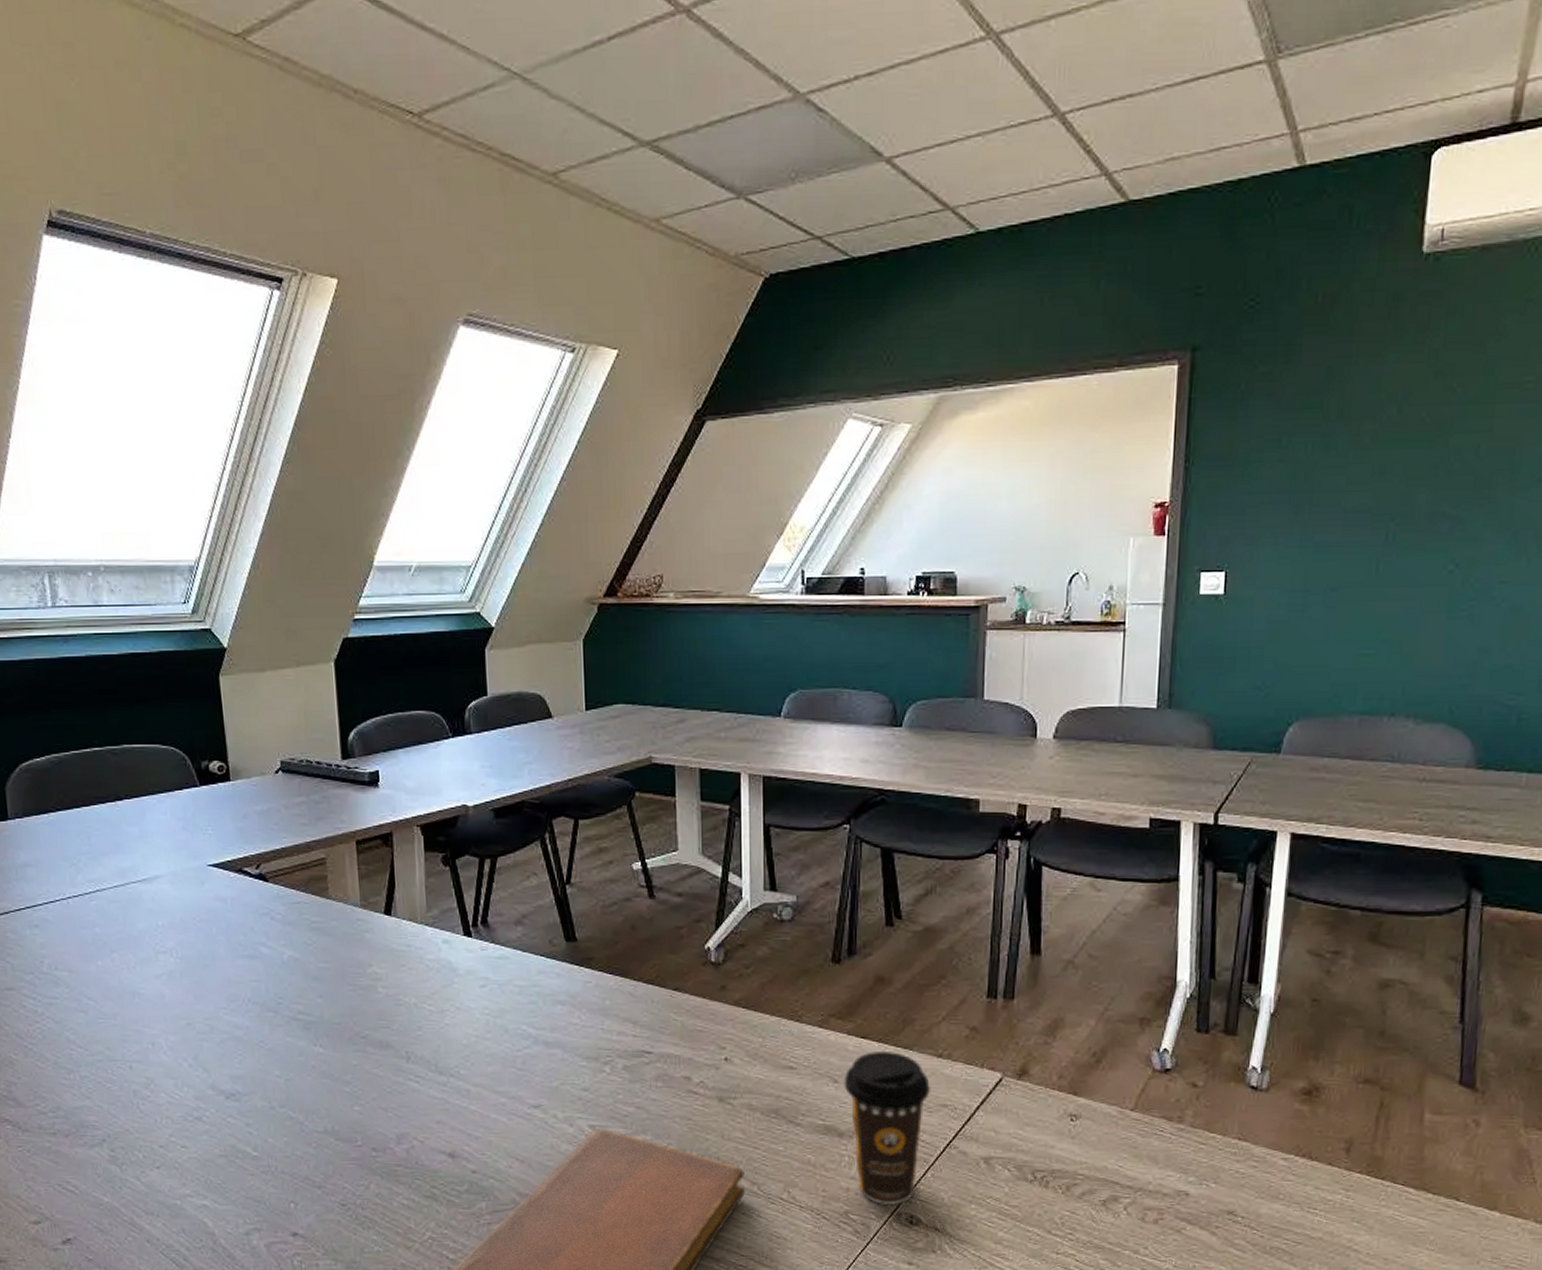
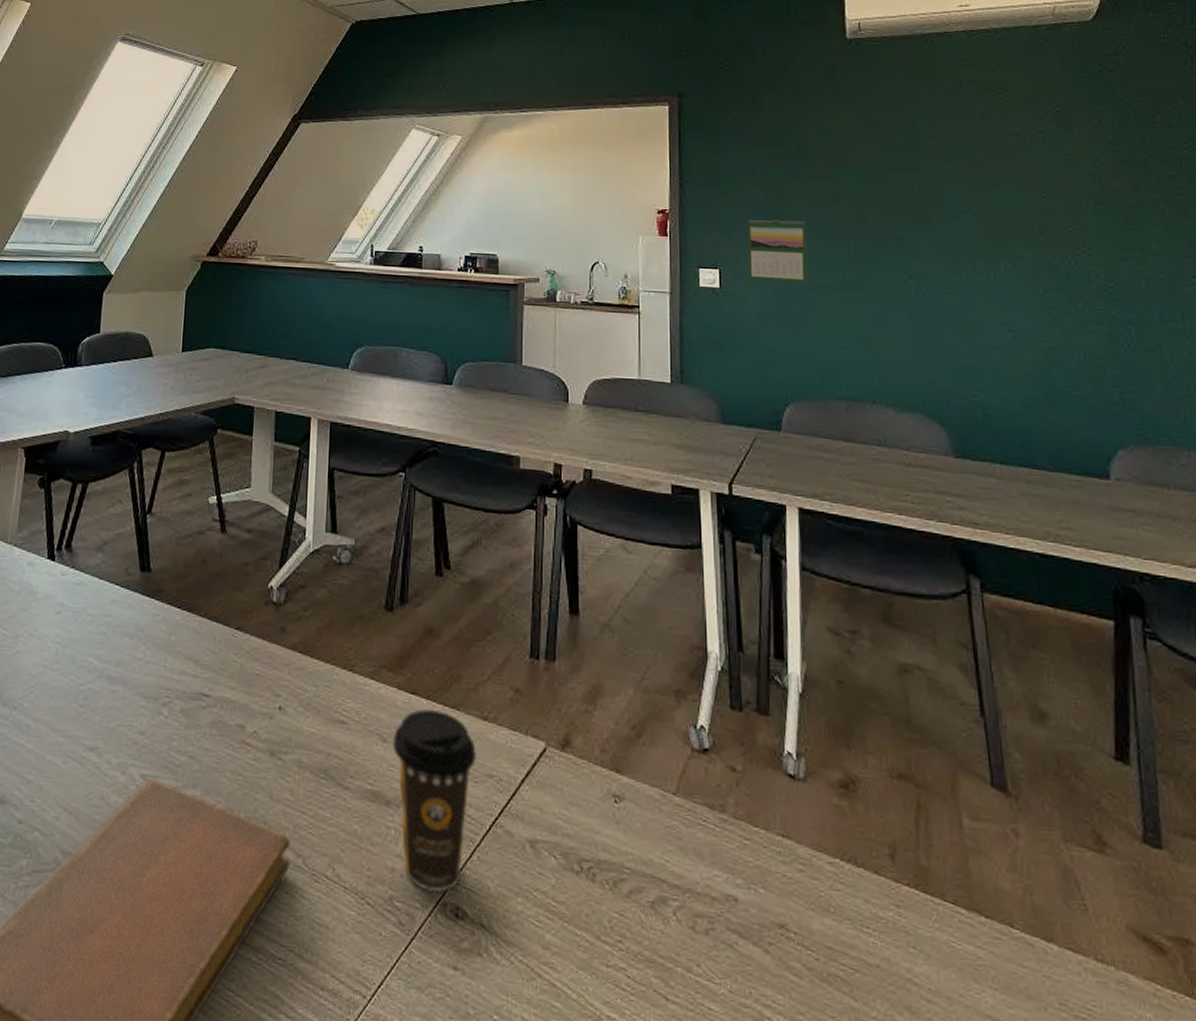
calendar: none [1260,505,1338,583] -> present [747,220,807,283]

